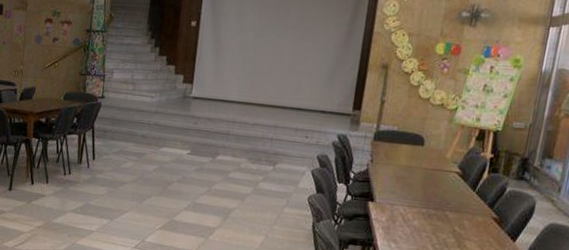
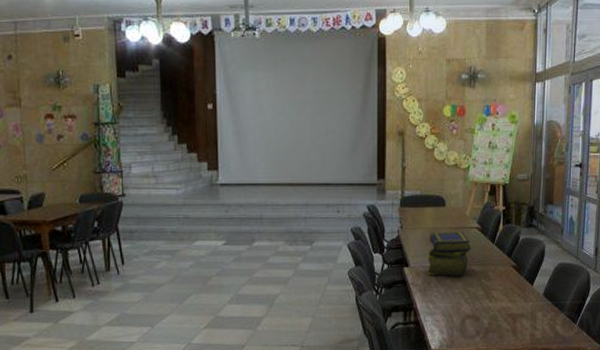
stack of books: none [393,171,450,221] -> present [427,231,473,277]

